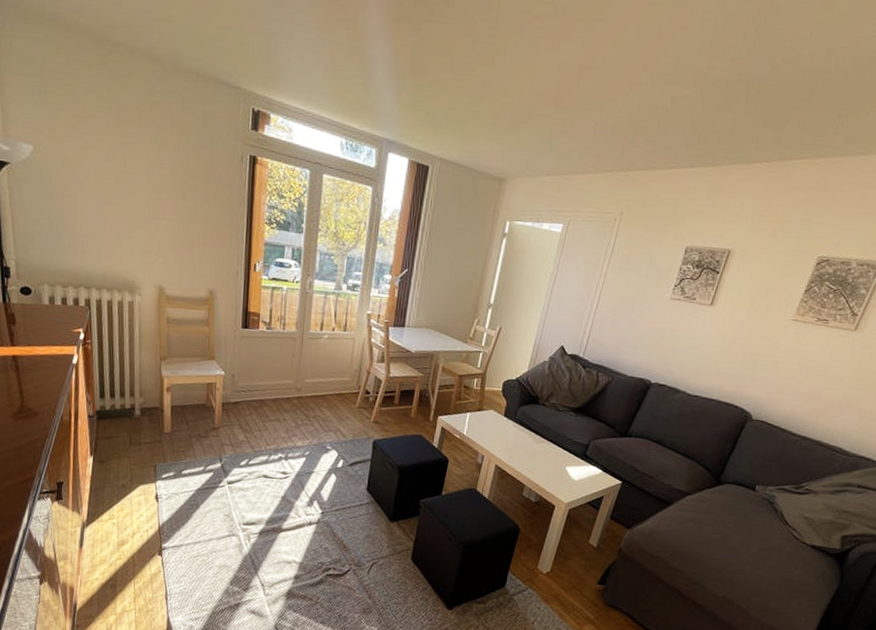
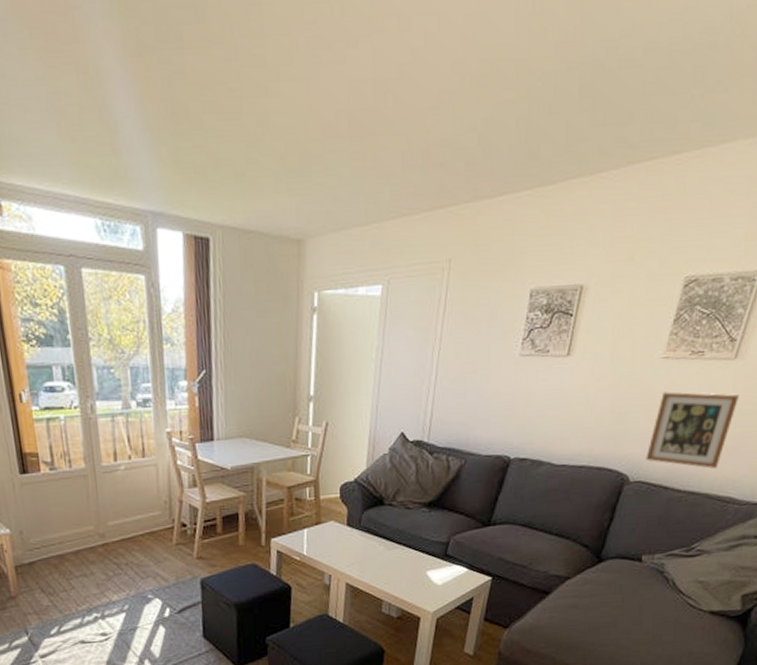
picture frame: none [768,348,855,420] -> present [645,391,739,469]

